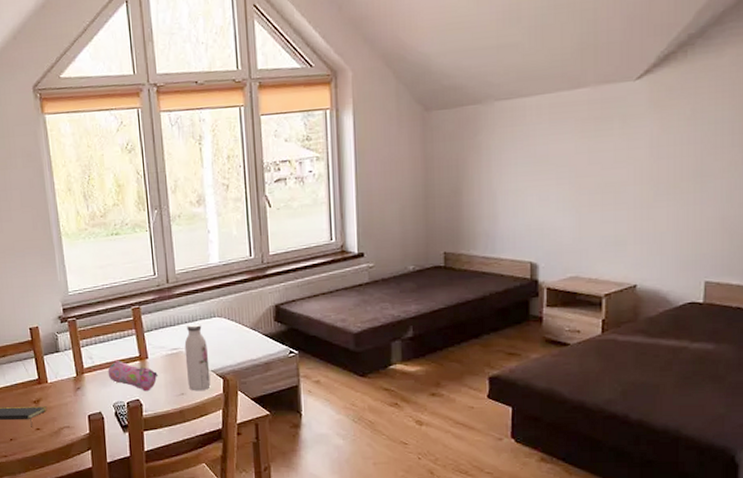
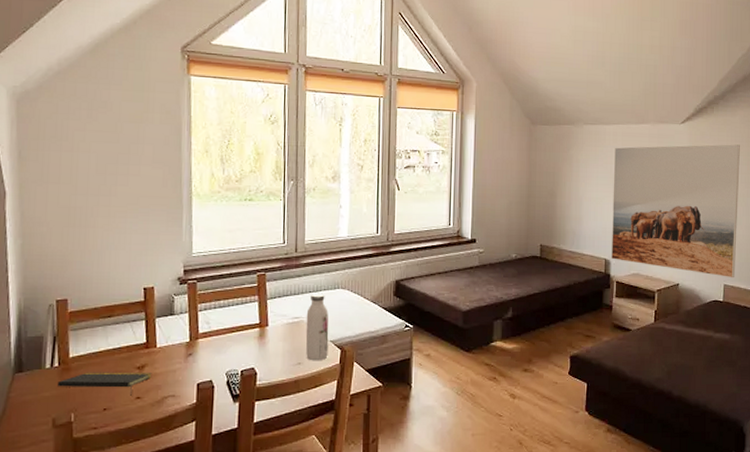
pencil case: present [107,361,158,392] -> none [224,327,276,360]
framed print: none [538,95,730,273] -> present [611,144,740,278]

